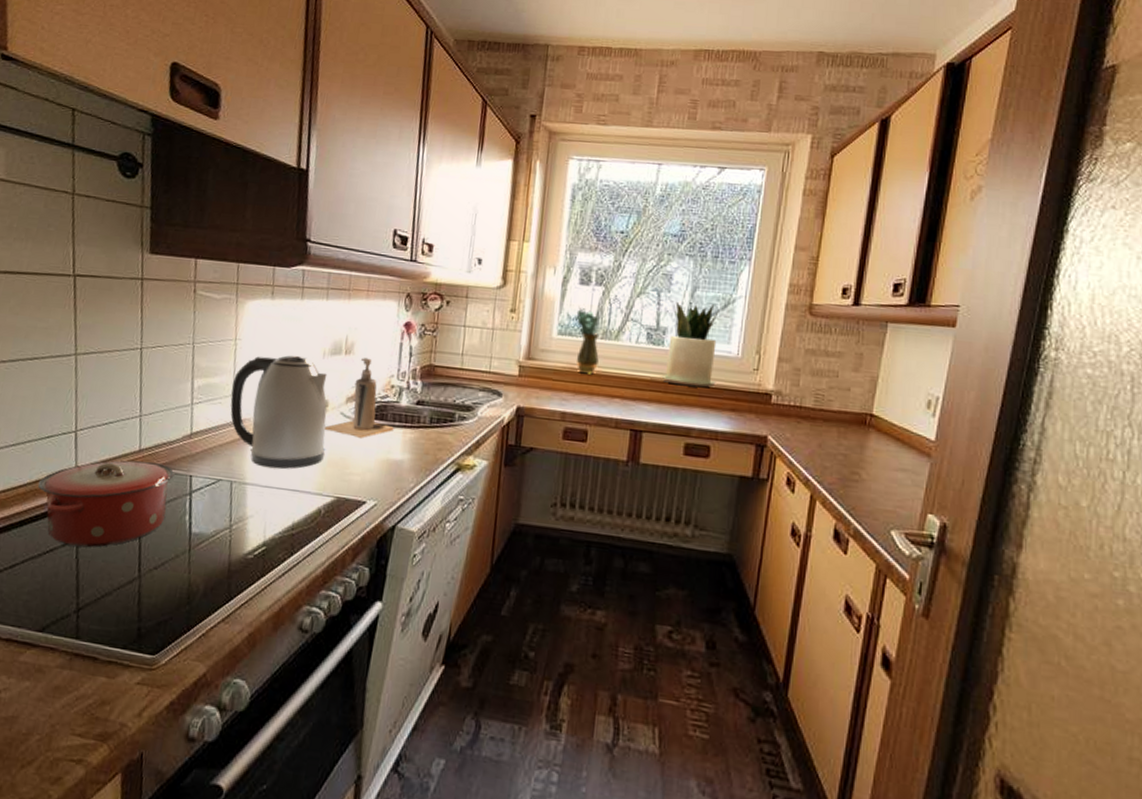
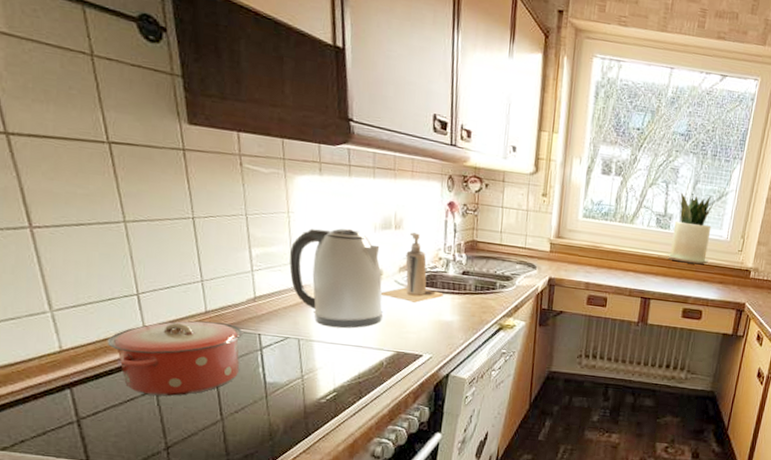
vase: present [576,308,600,375] -> none [598,195,618,252]

